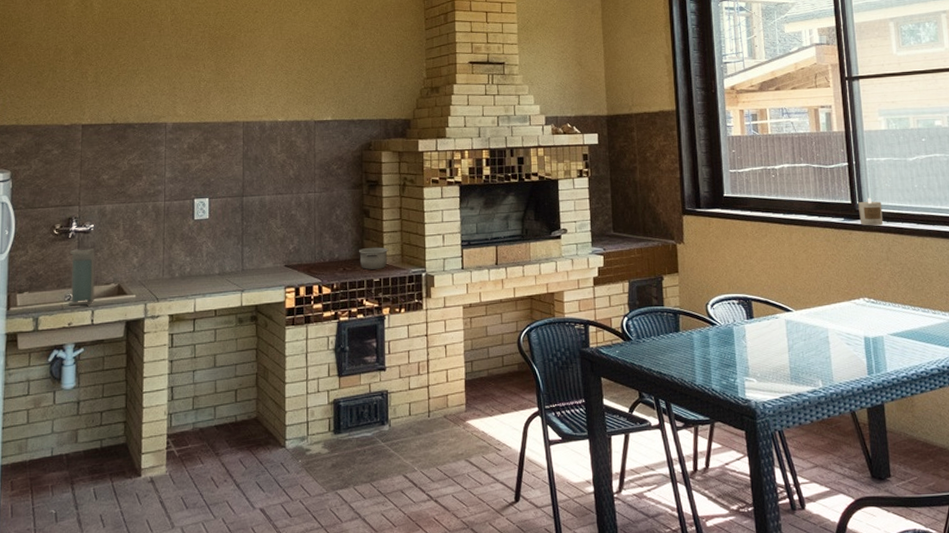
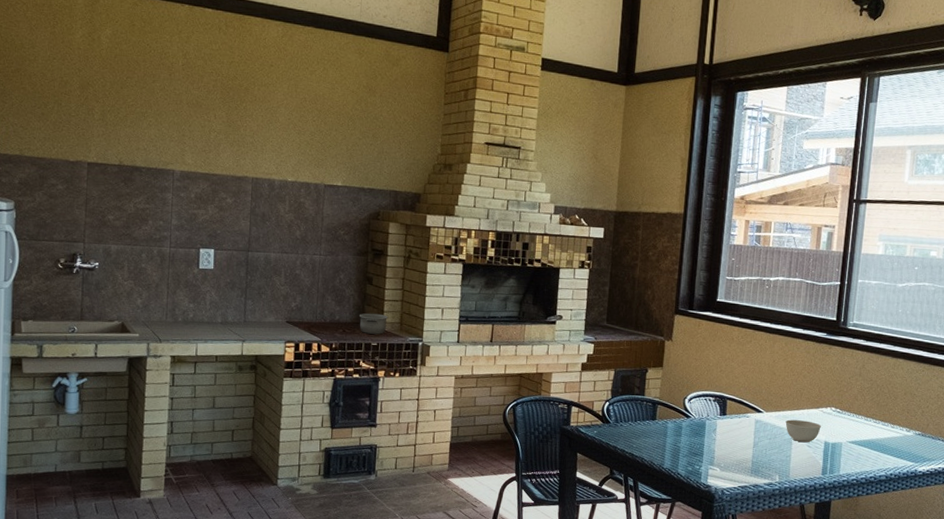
soap dispenser: present [68,248,96,306] -> none [71,284,100,339]
soup bowl: none [818,315,857,341] -> present [785,419,821,443]
candle: present [858,197,884,226] -> none [841,317,865,344]

